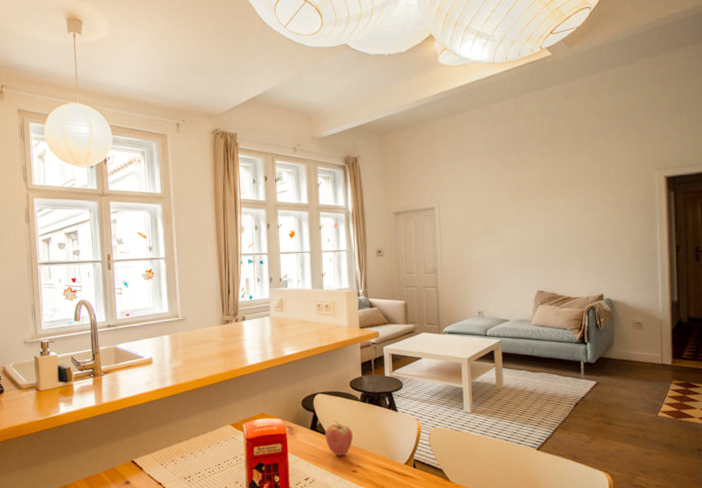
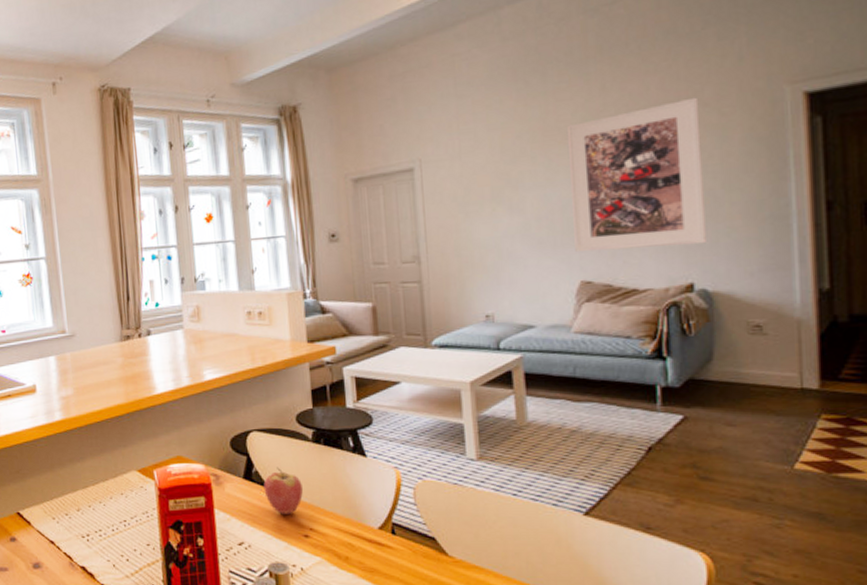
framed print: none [530,174,611,271] -> present [566,97,708,253]

